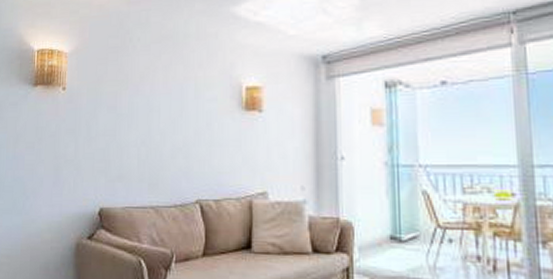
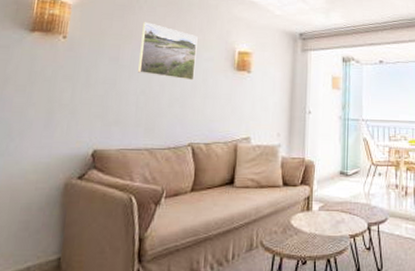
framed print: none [137,63,198,126] -> present [138,22,198,81]

